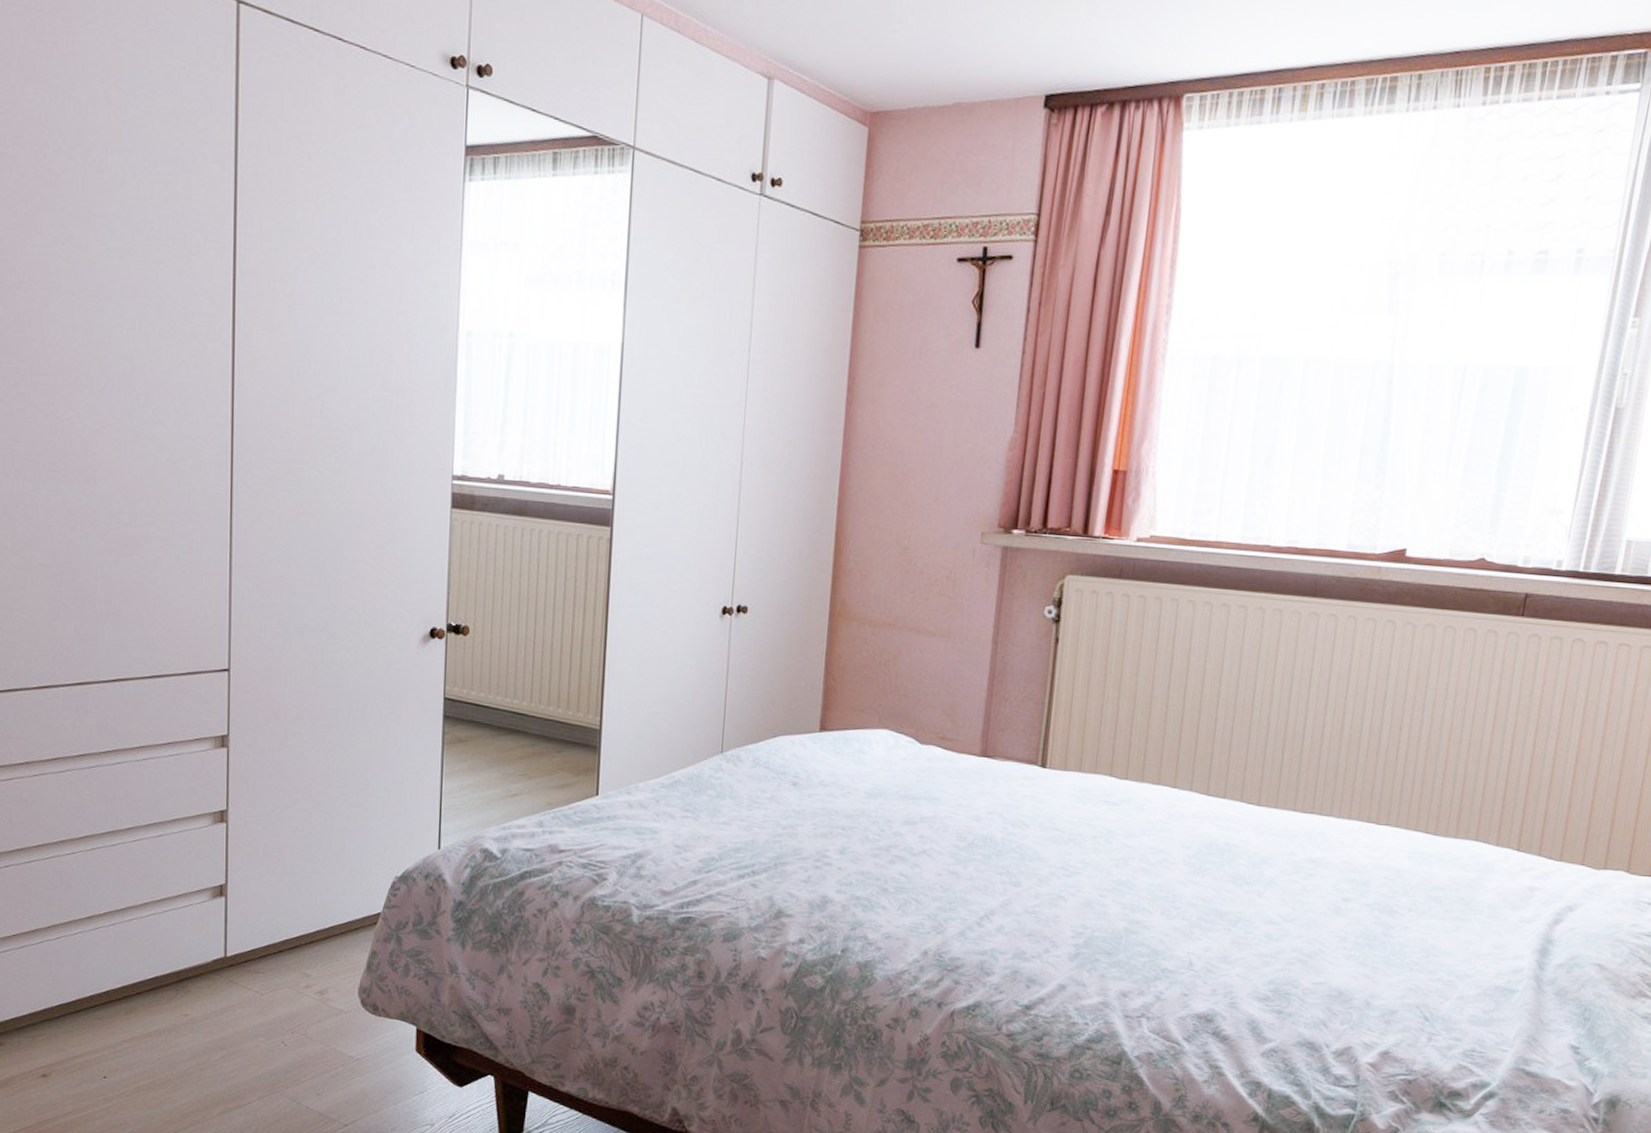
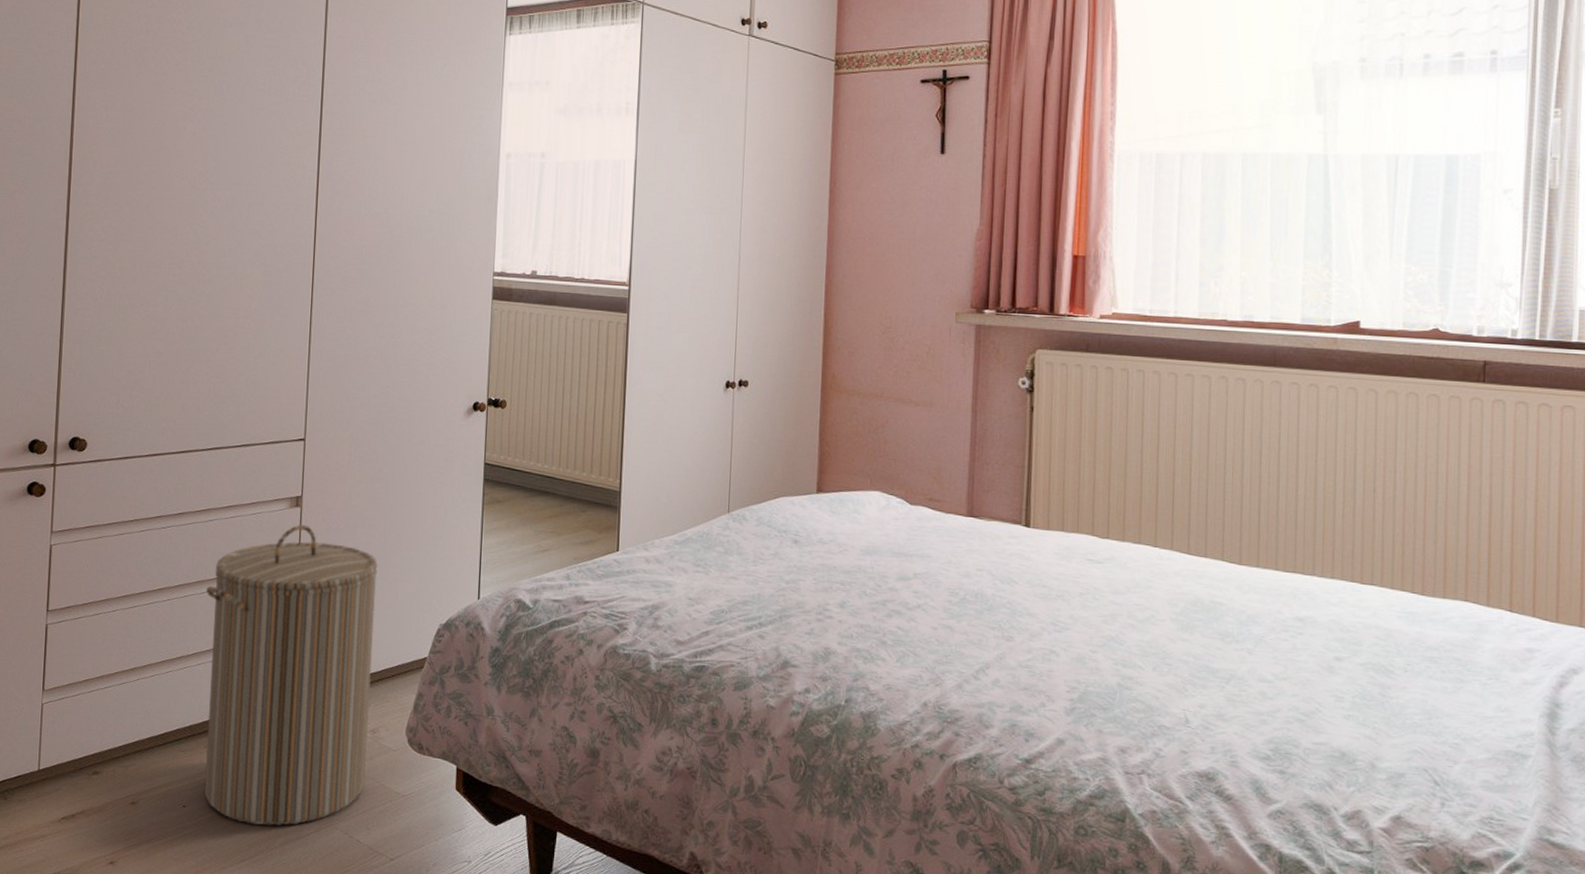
laundry hamper: none [118,767,321,1095] -> present [204,524,378,826]

